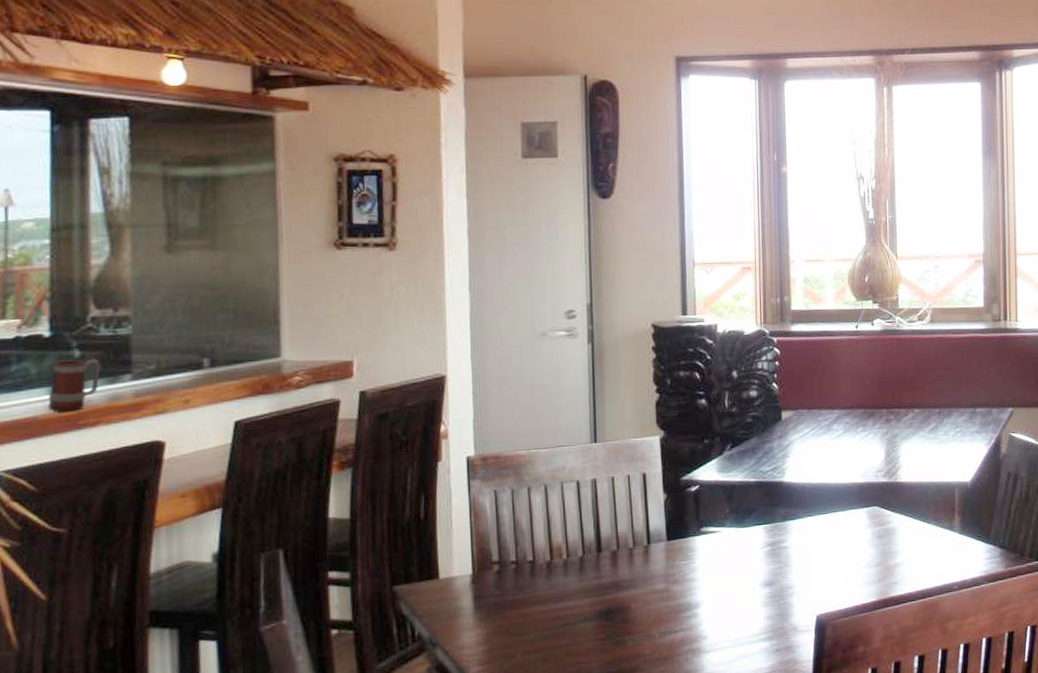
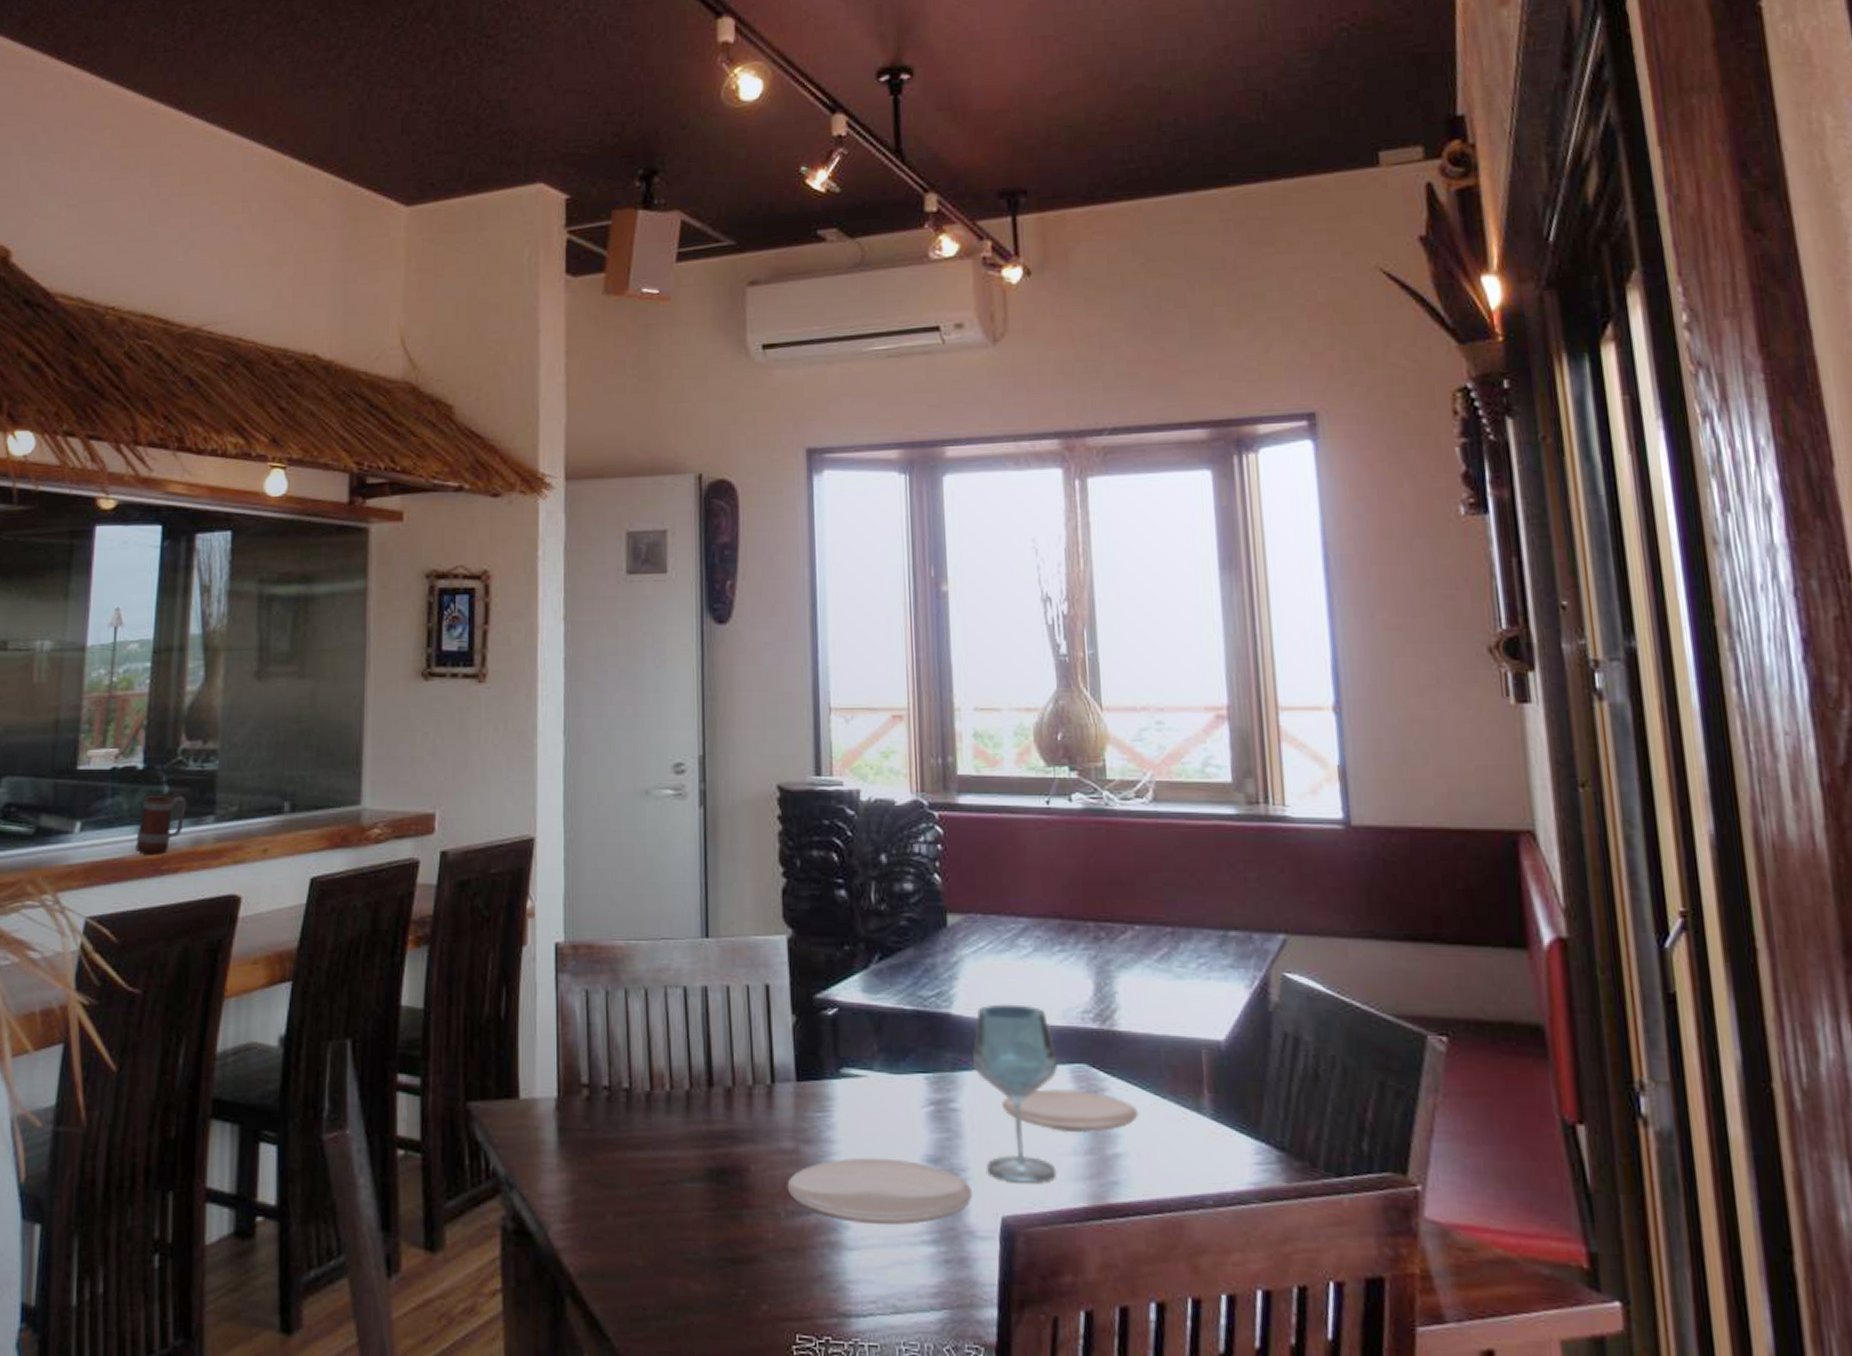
plate: none [660,586,797,634] -> present [787,1157,973,1225]
wine glass: none [798,470,859,591] -> present [971,1004,1059,1183]
plate: none [818,524,912,554] -> present [1000,1089,1139,1132]

